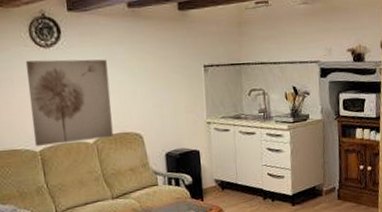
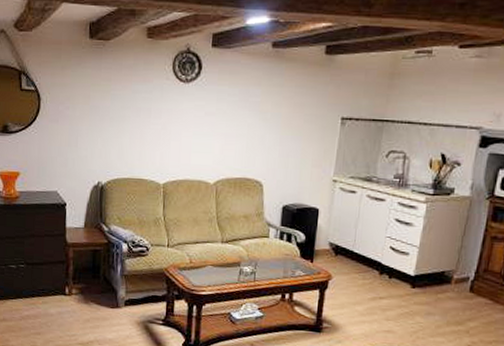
wall art: present [25,59,113,146] -> none [160,93,241,181]

